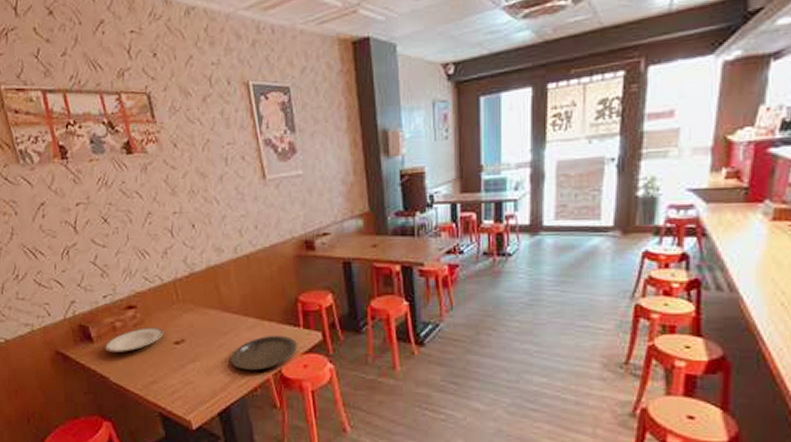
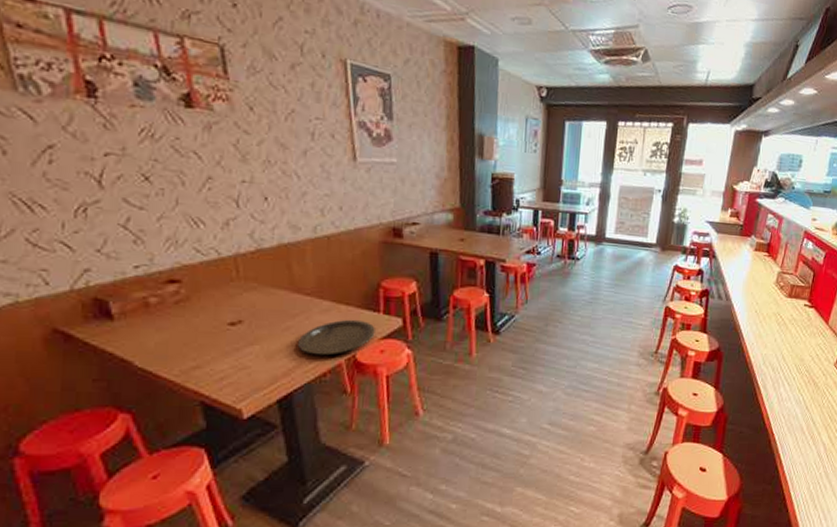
plate: present [104,327,164,352] -> none [129,305,216,333]

